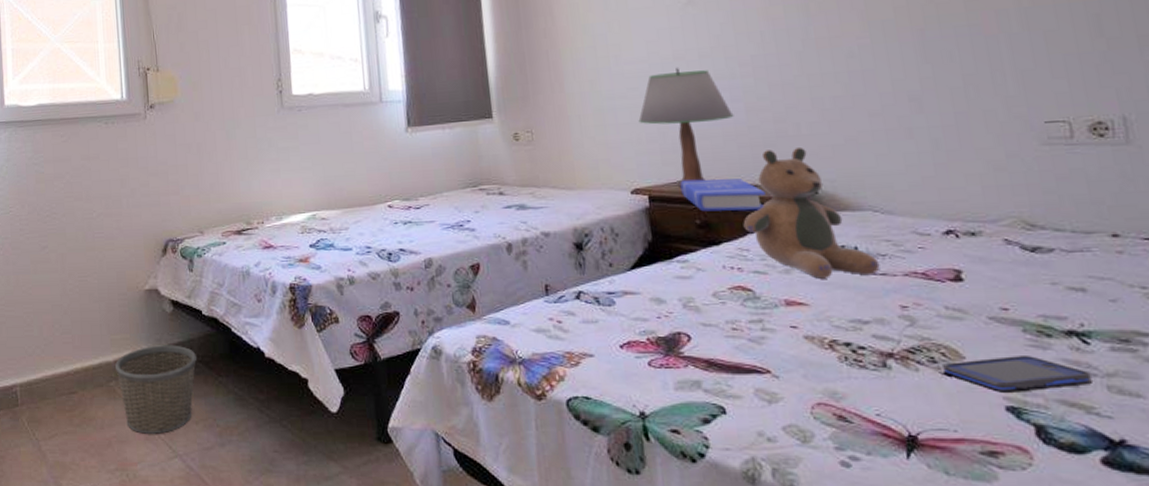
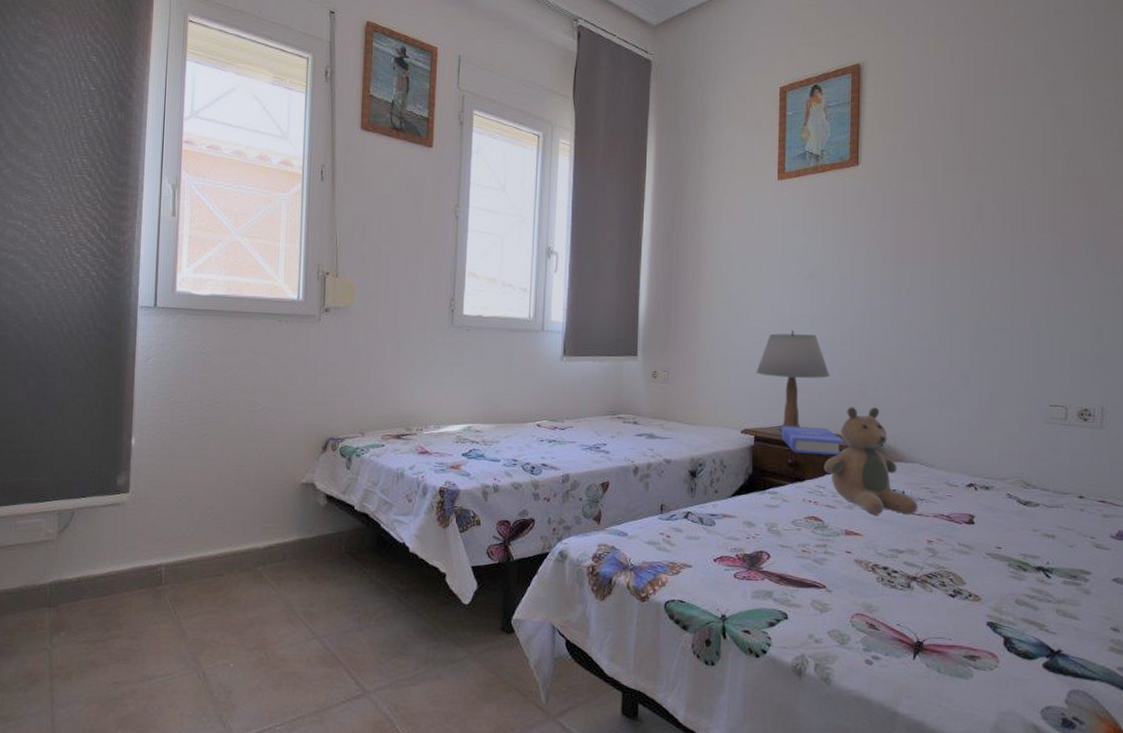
basket: present [114,345,197,434] -> none [263,535,344,617]
mobile phone: present [943,356,1092,393] -> none [950,584,1047,612]

